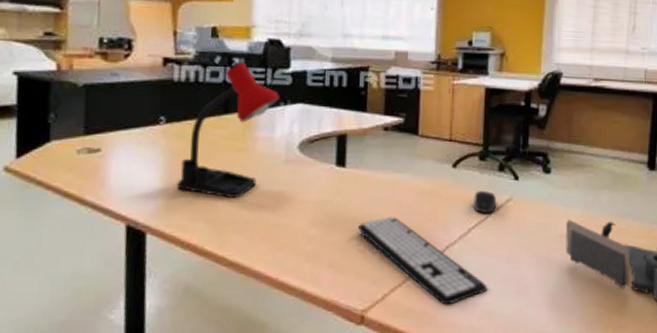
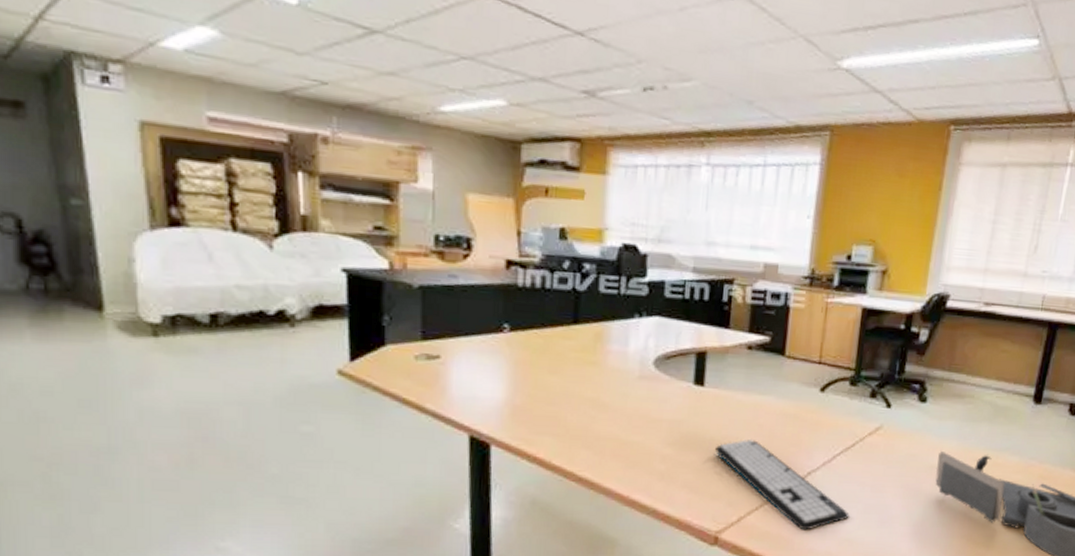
desk lamp: present [177,62,280,198] -> none [522,268,634,413]
computer mouse: present [472,191,497,214] -> none [839,417,866,442]

